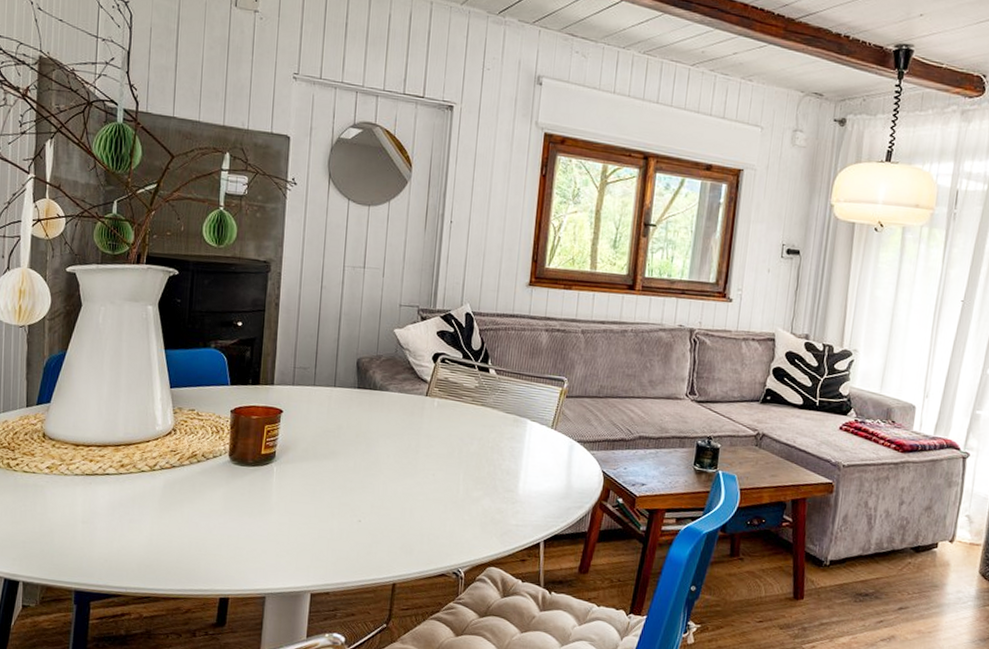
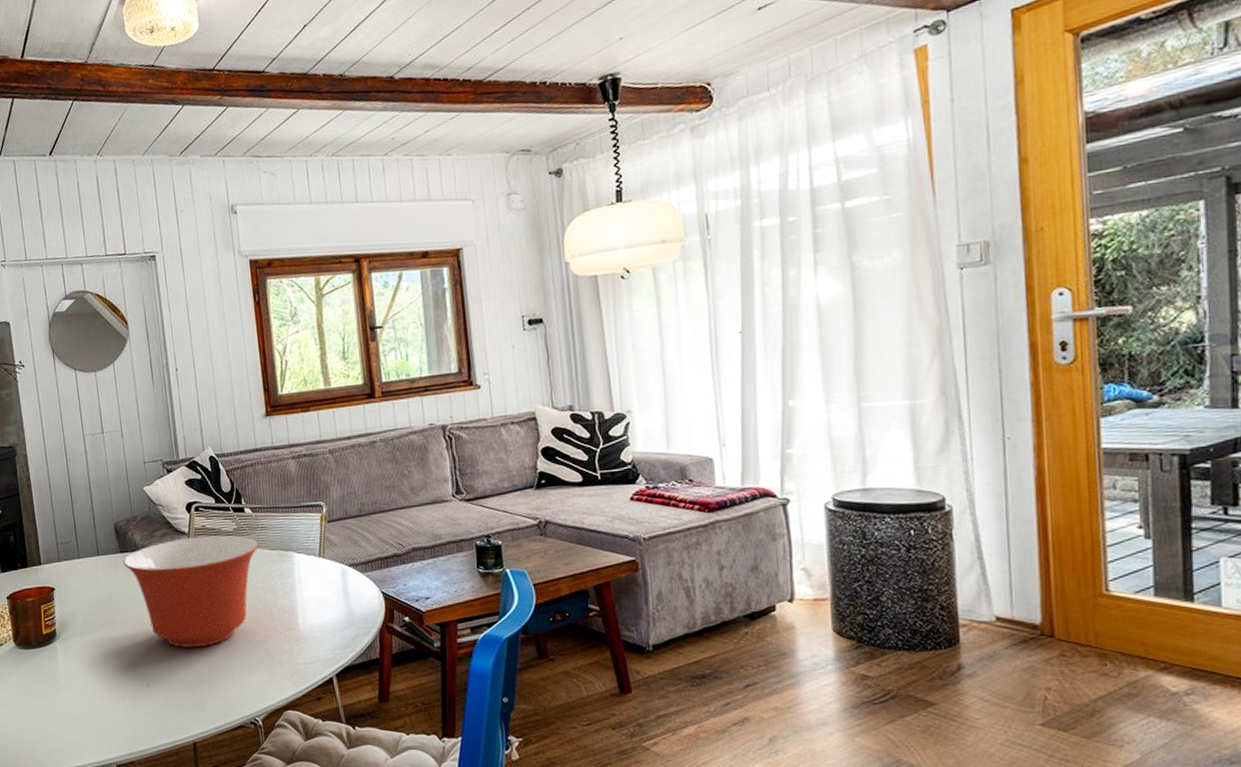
mixing bowl: none [359,386,497,494] -> present [123,535,259,648]

